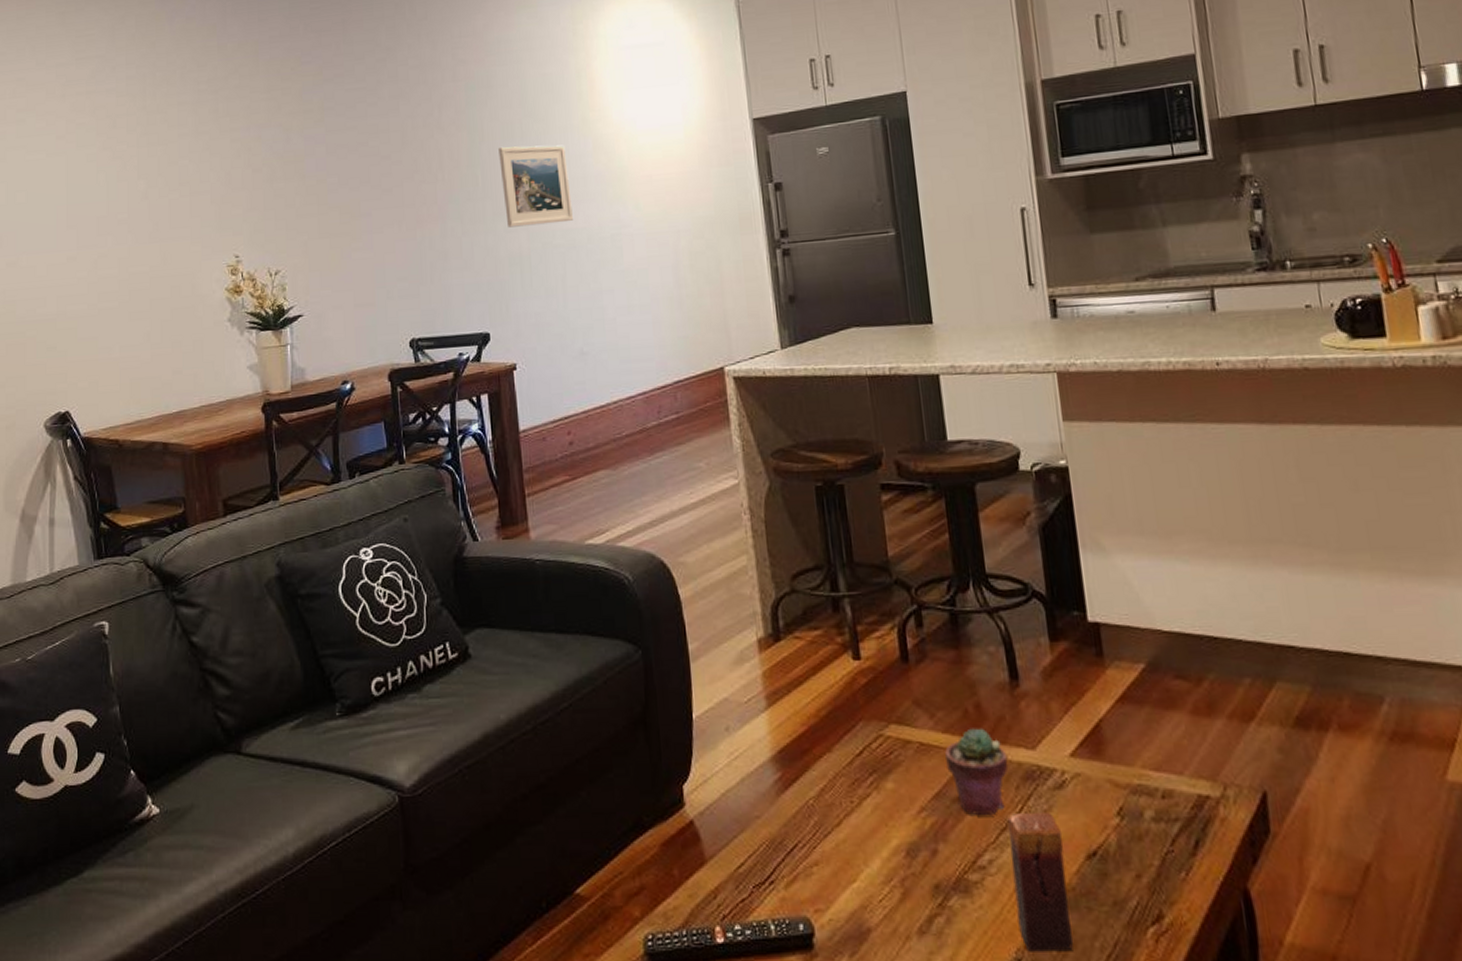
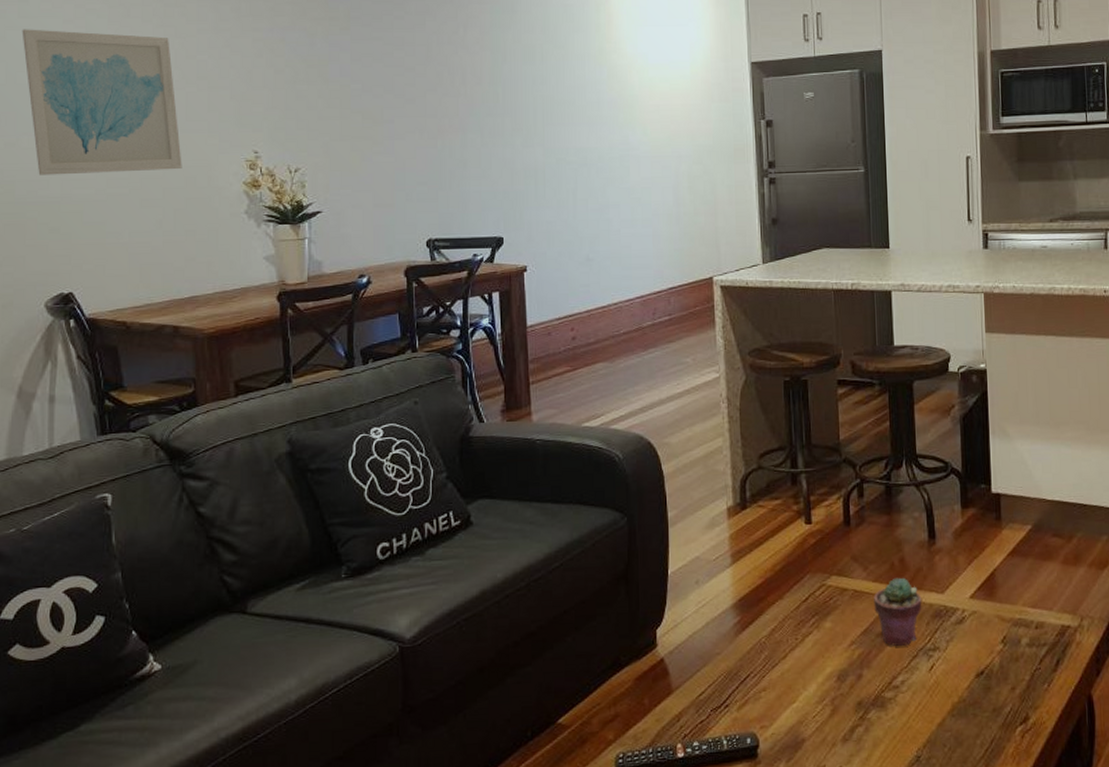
wall art: none [20,145,168,294] -> present [22,29,182,175]
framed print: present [499,145,573,228] -> none [520,68,586,143]
candle: present [1008,811,1073,952] -> none [918,642,960,751]

